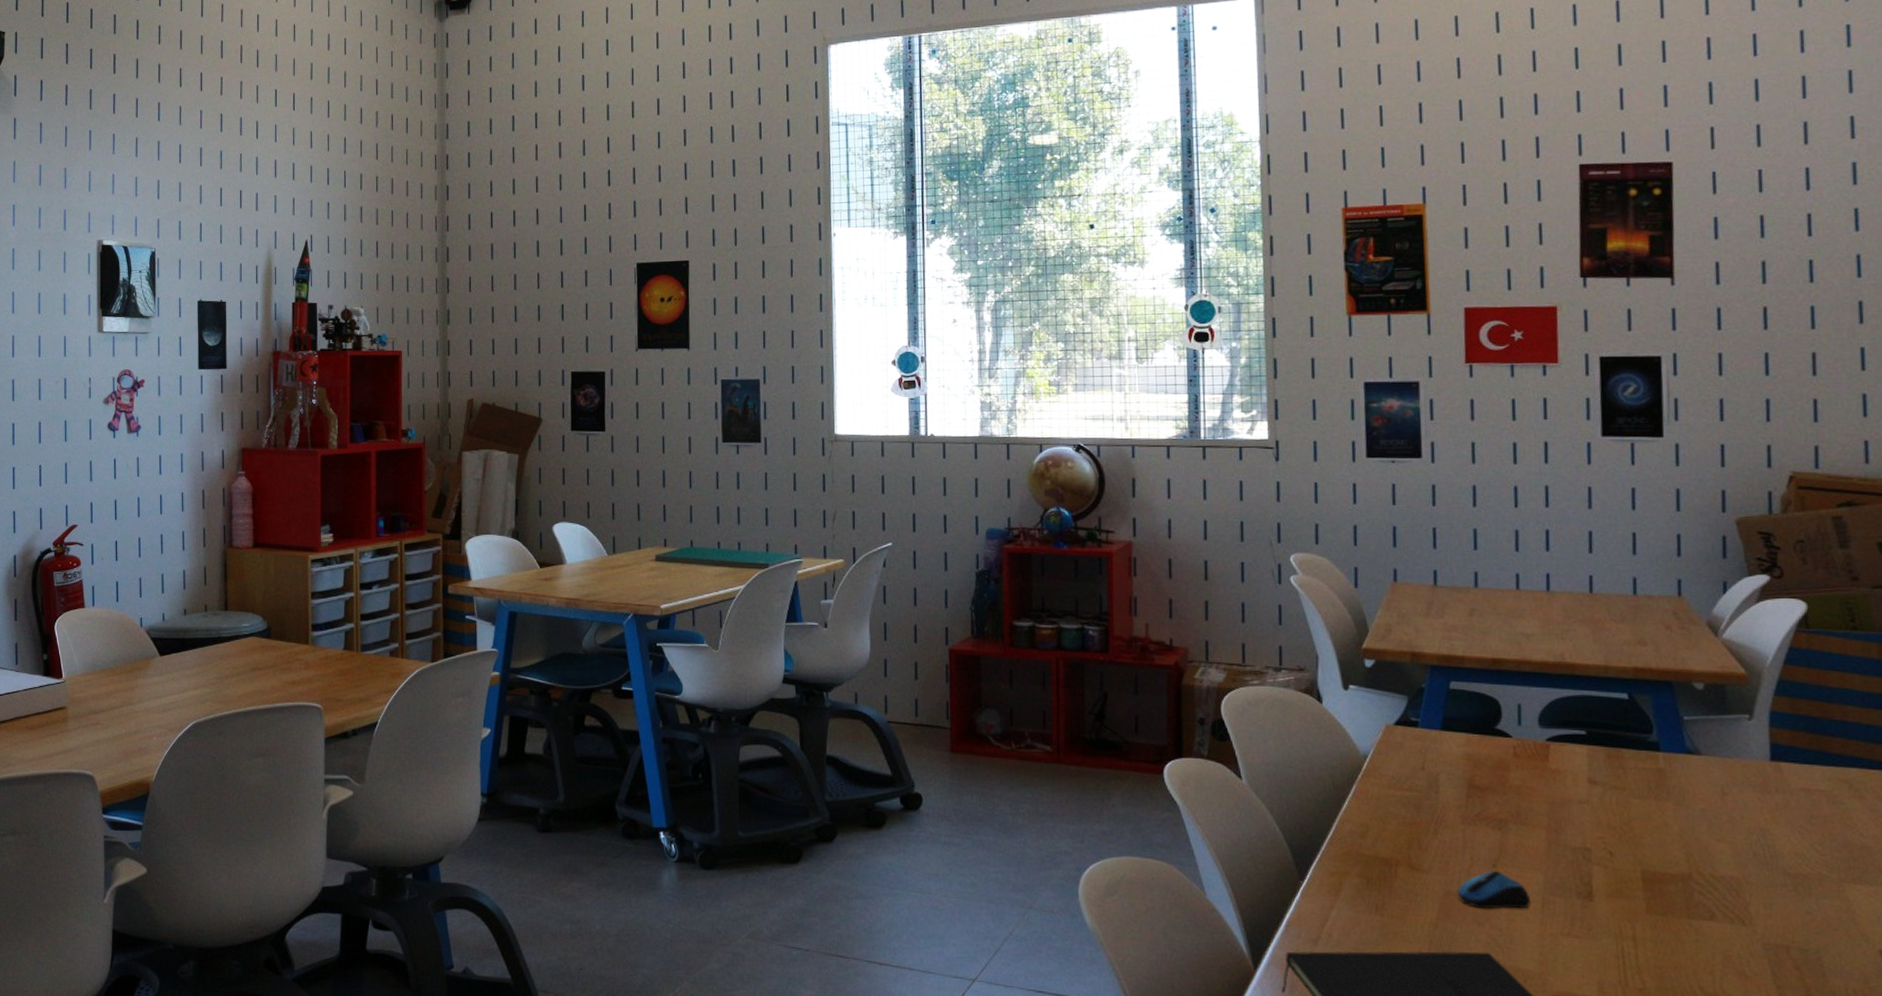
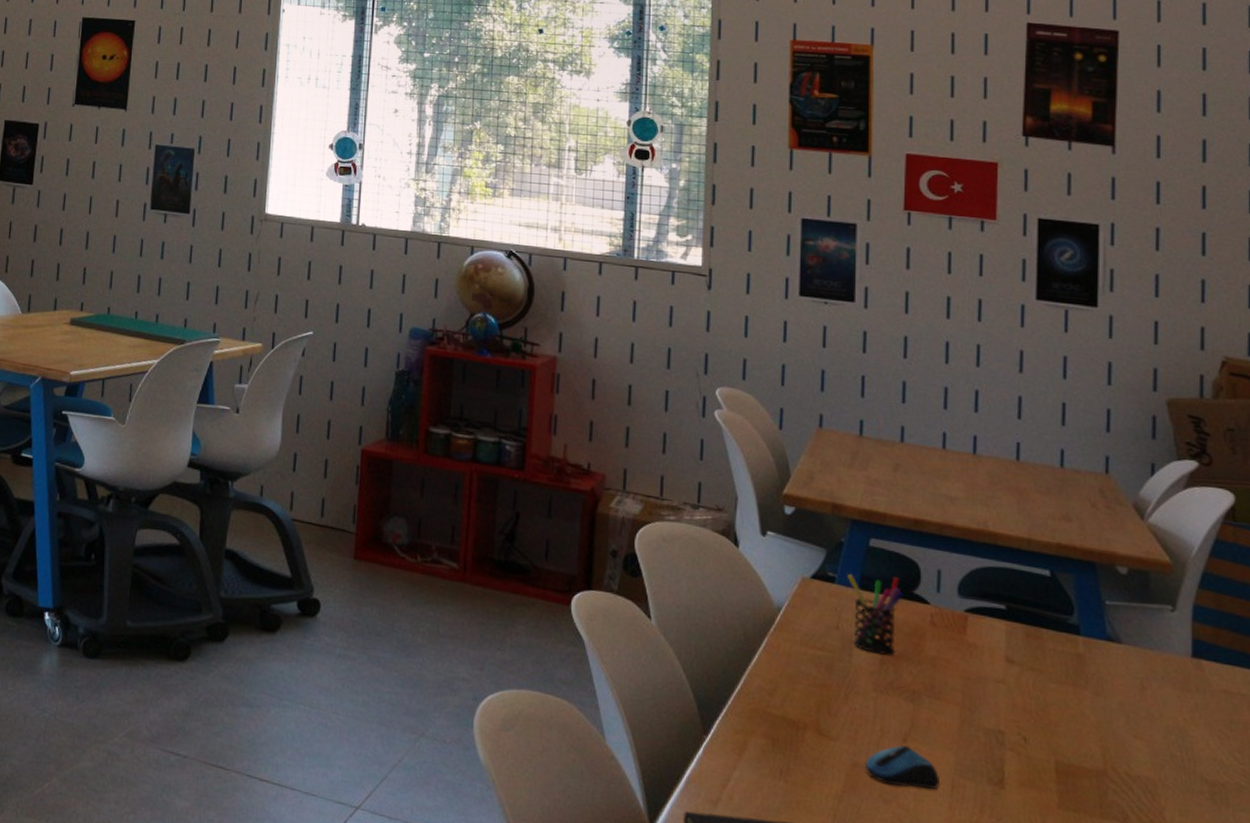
pen holder: none [1429,715,1486,789] -> present [846,573,904,655]

